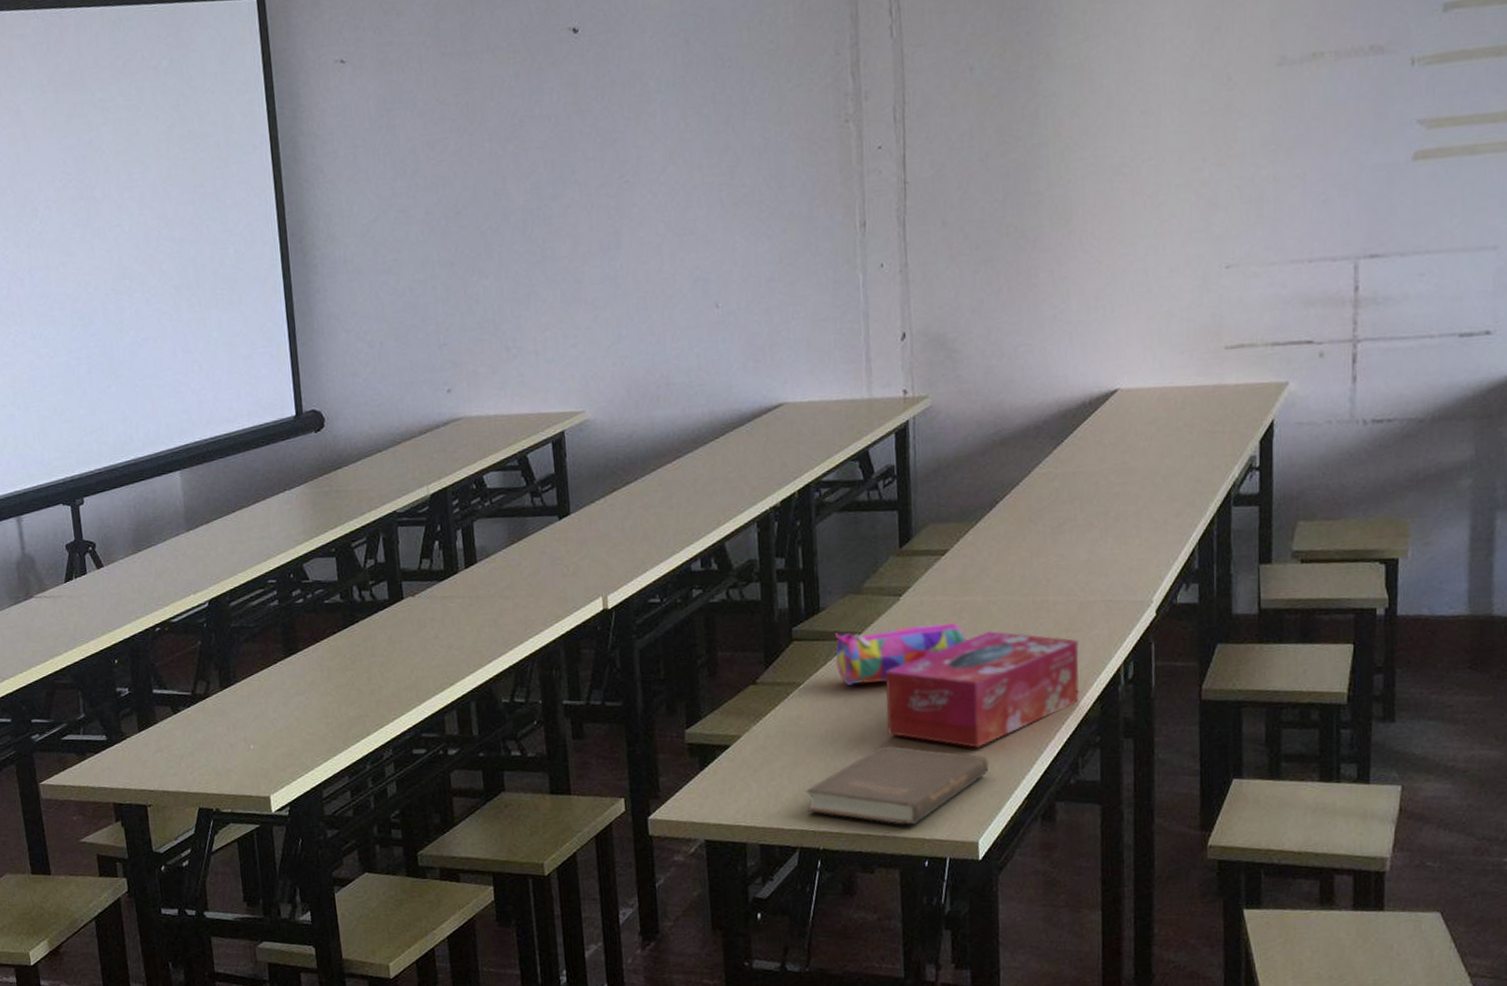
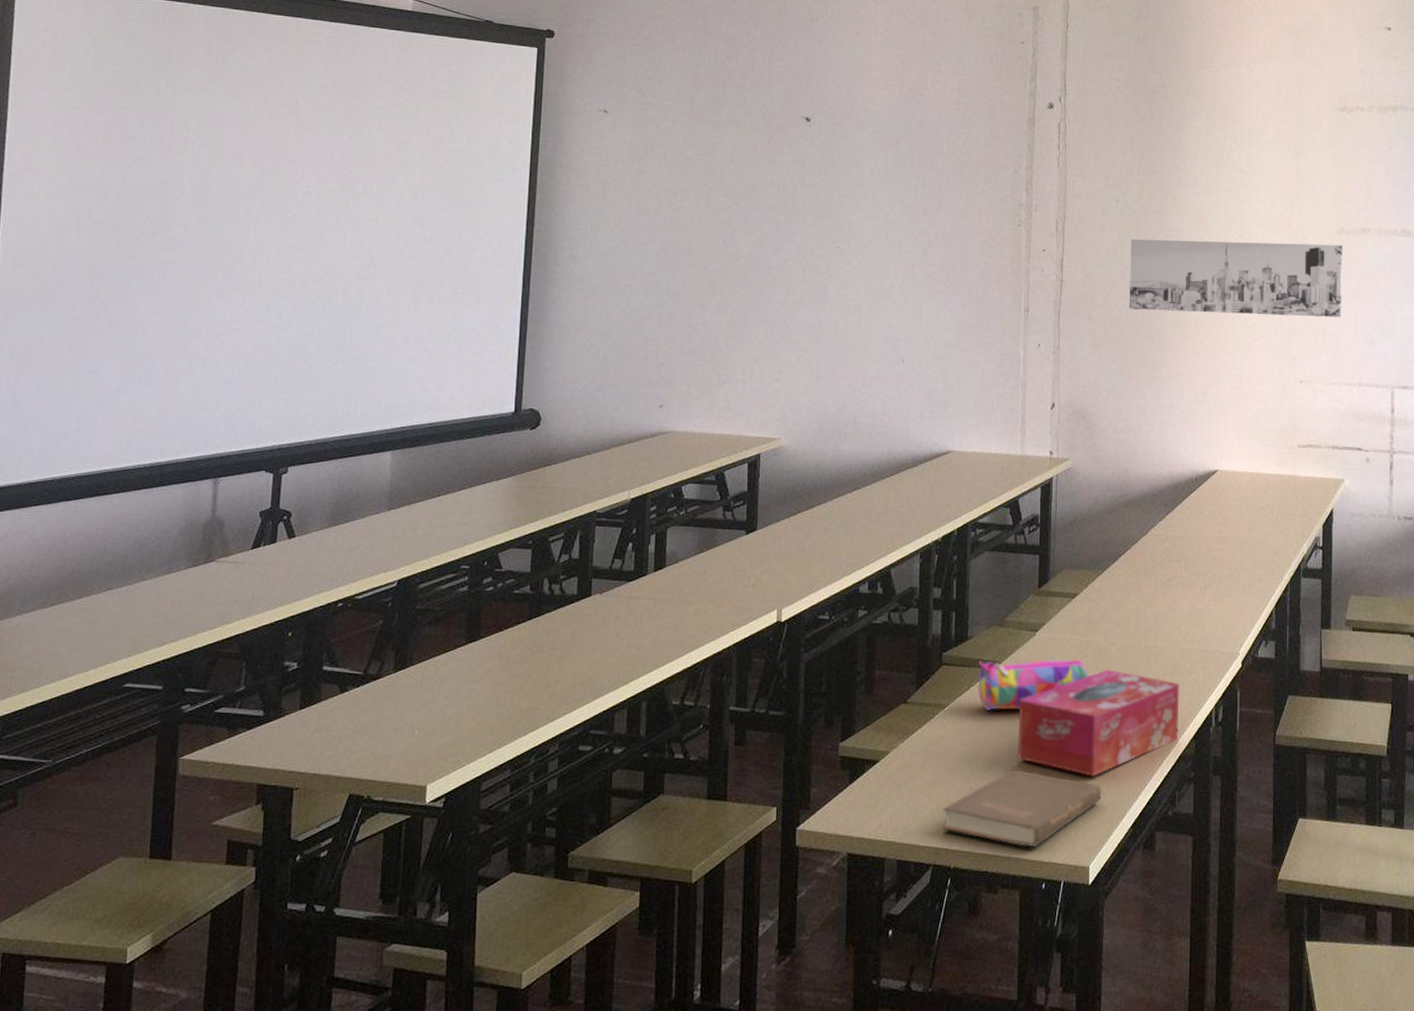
wall art: none [992,80,1286,206] -> present [1129,238,1343,318]

